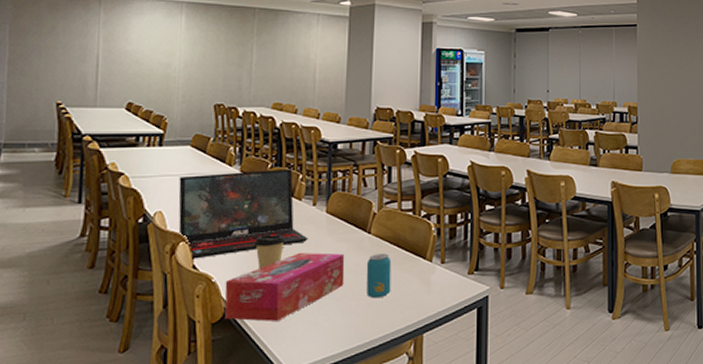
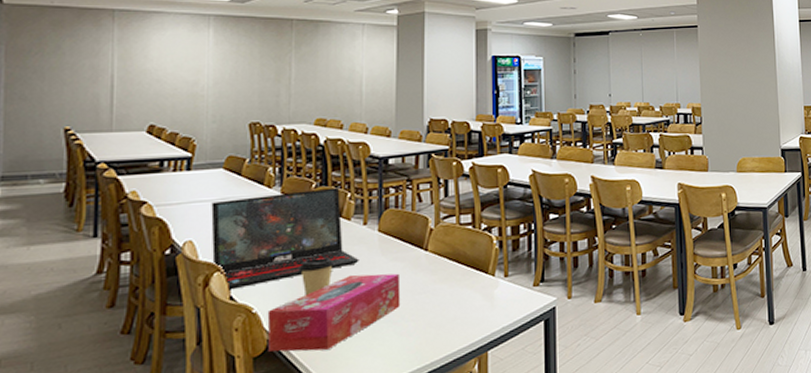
beverage can: present [366,253,392,299] -> none [424,270,451,318]

